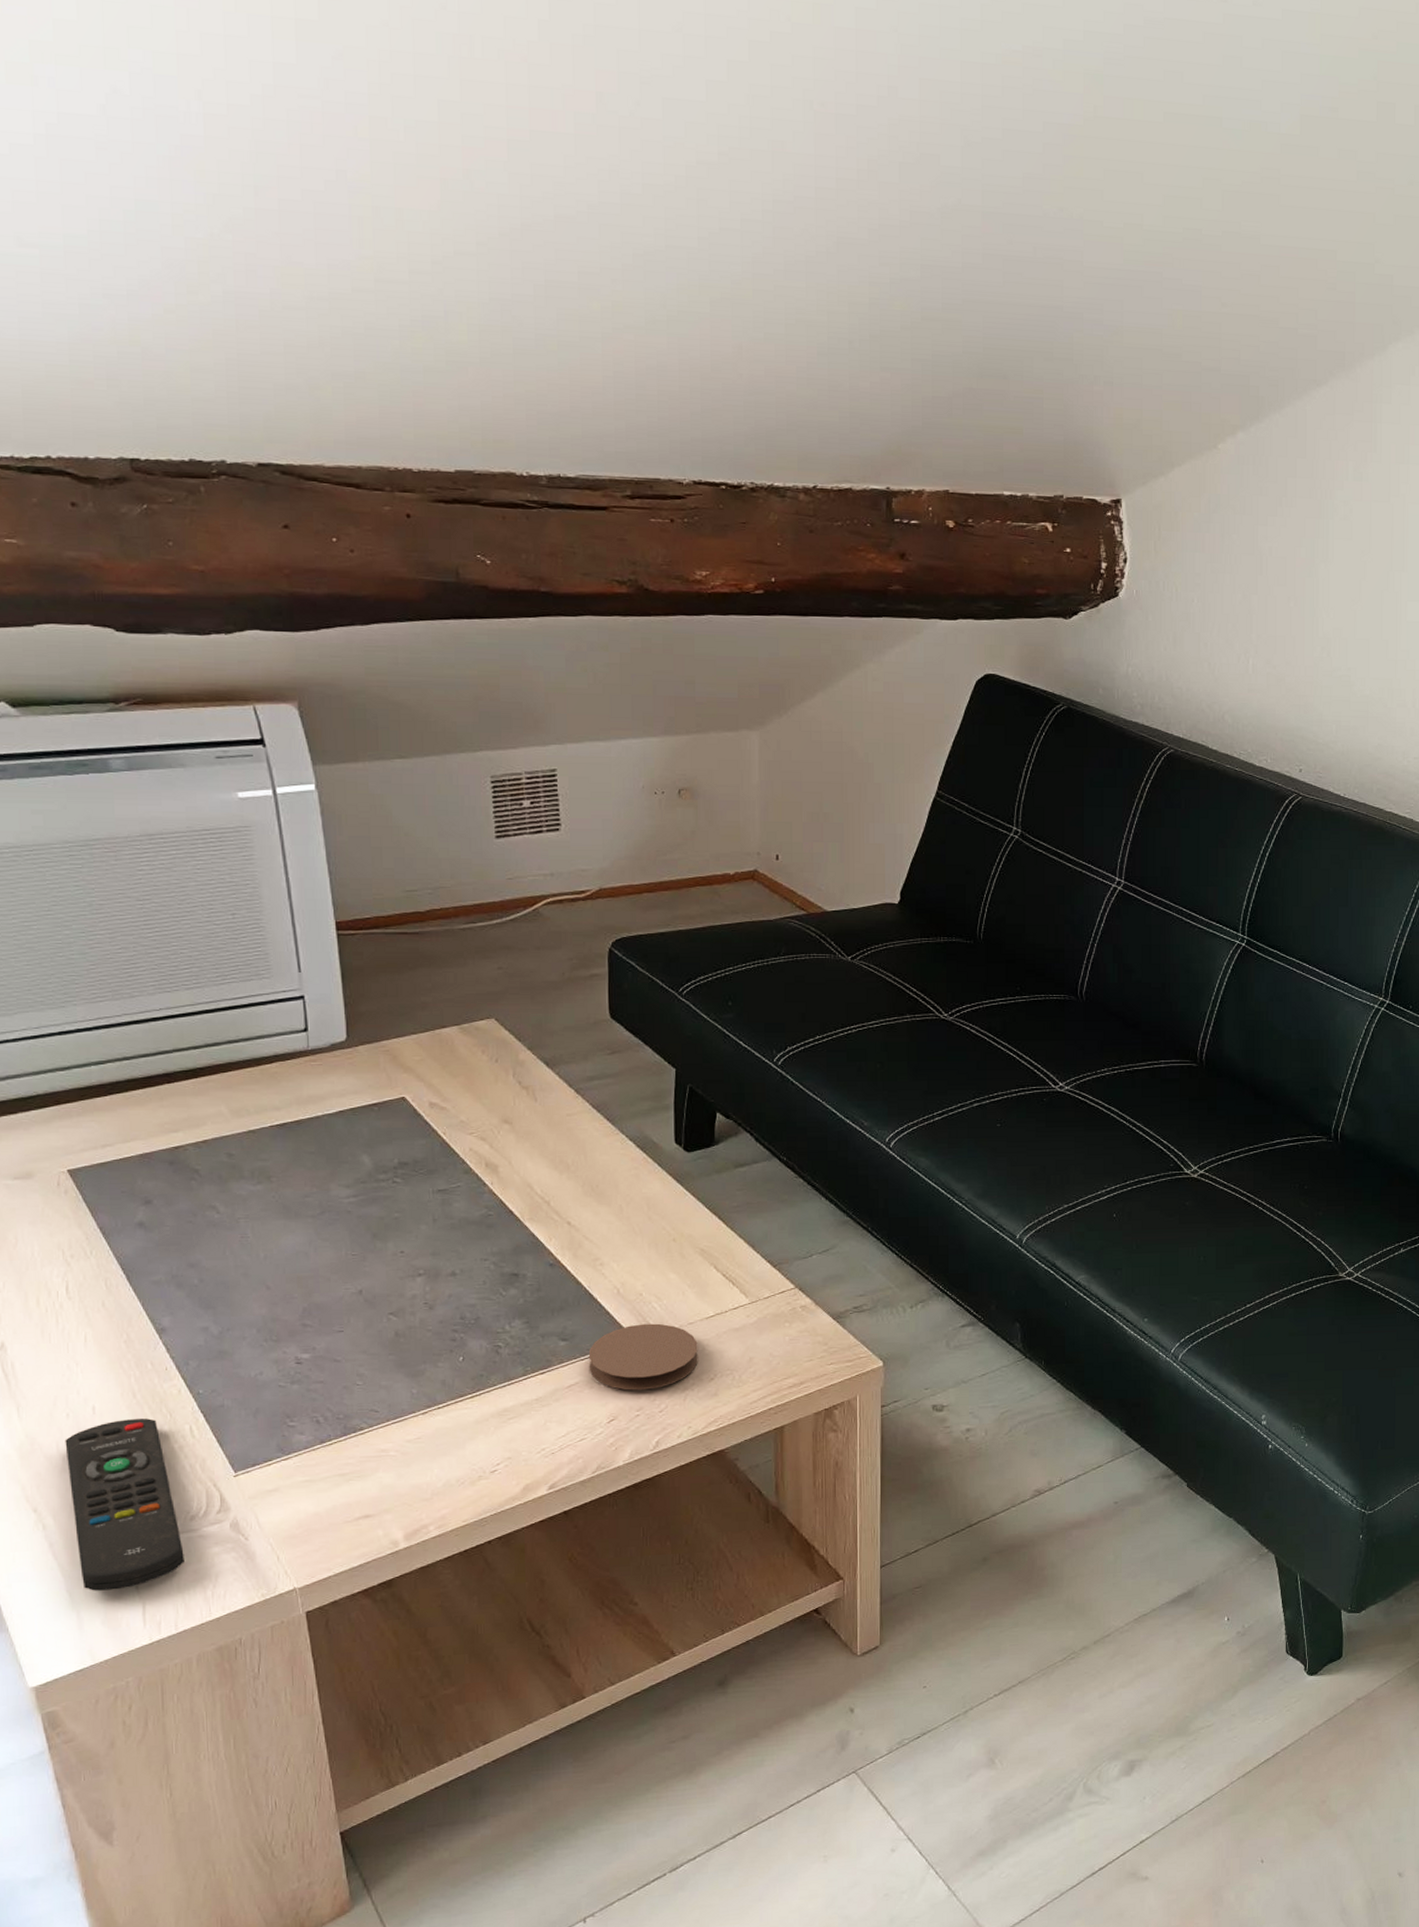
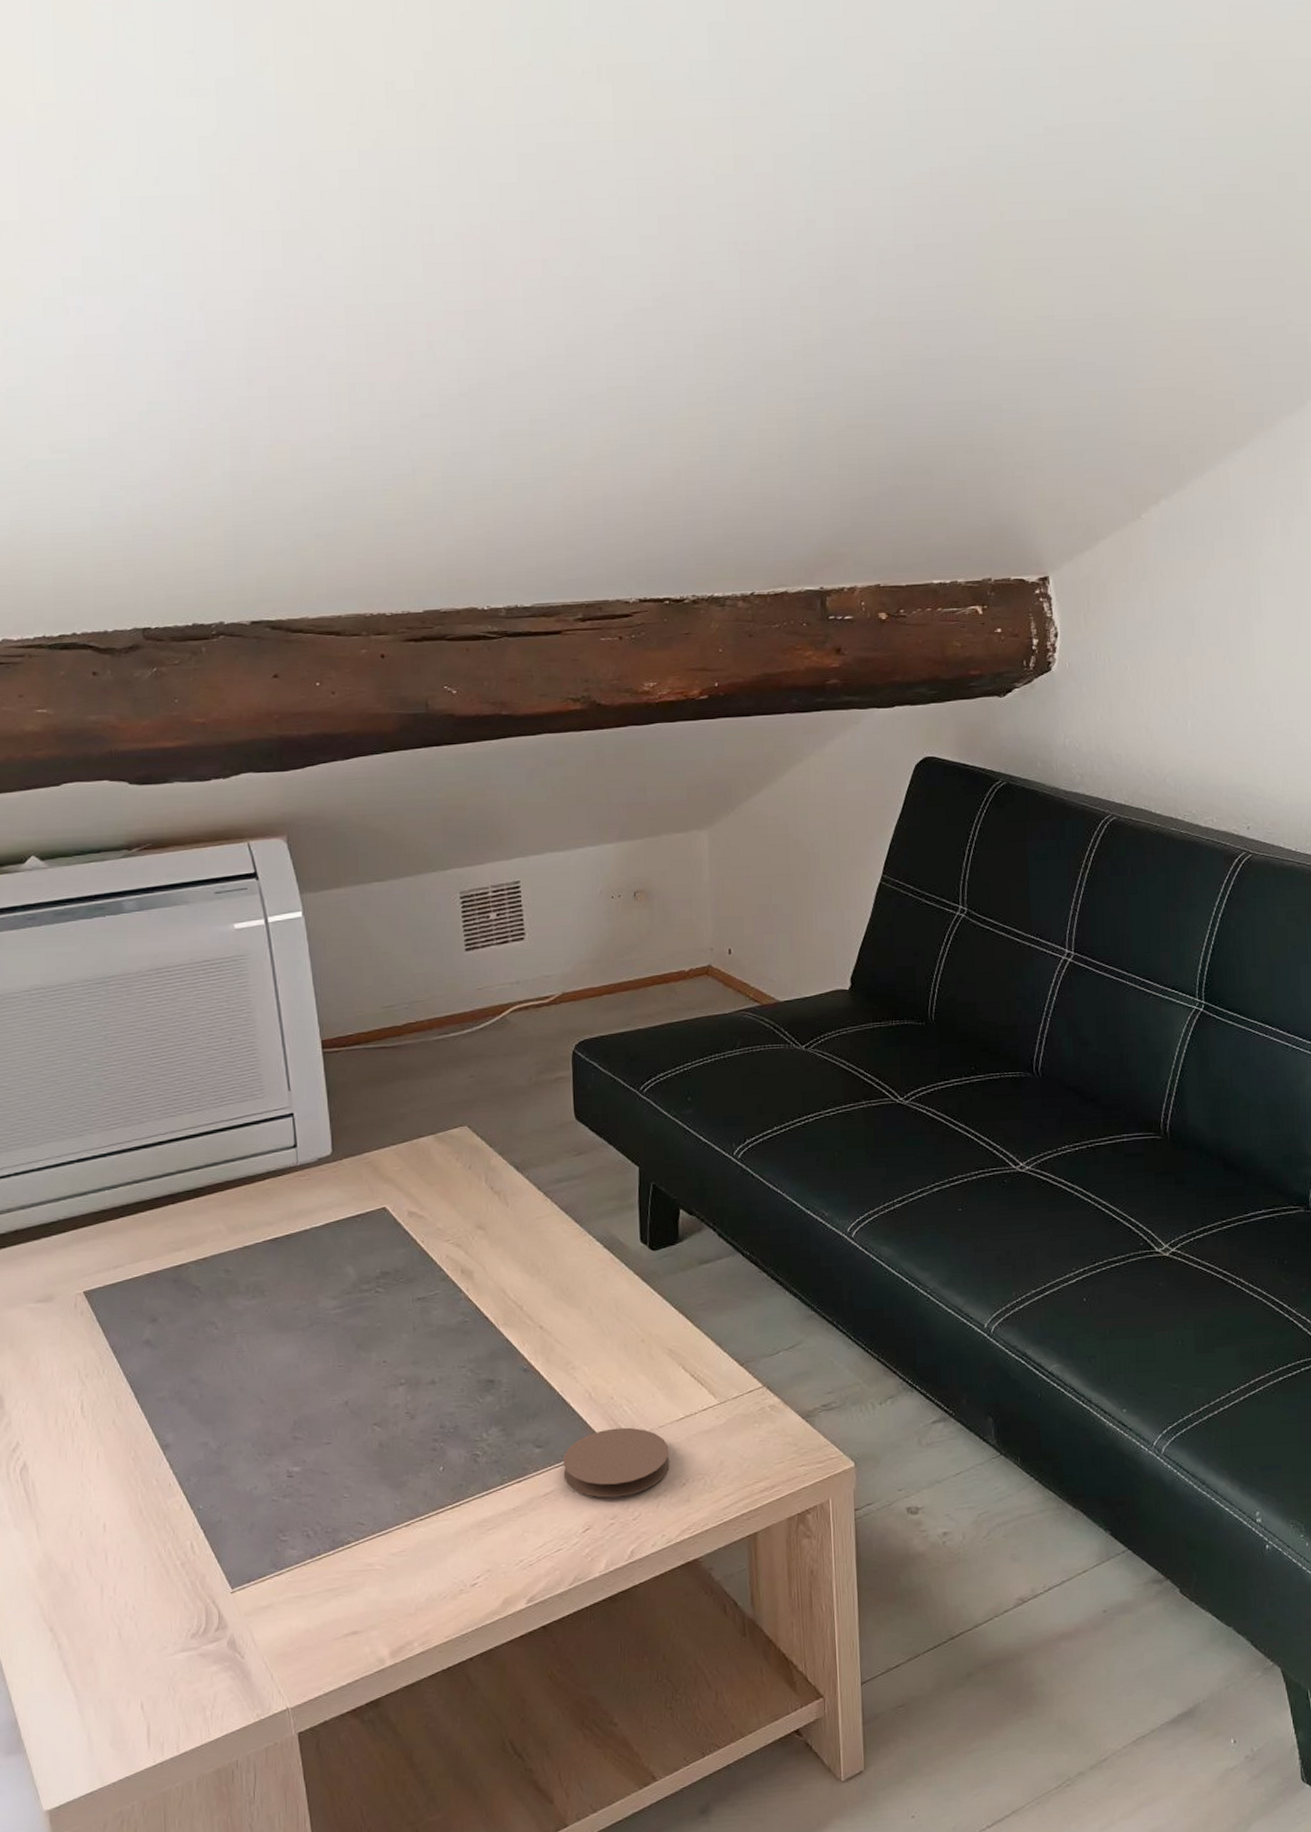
remote control: present [65,1418,185,1591] -> none [78,1534,186,1712]

